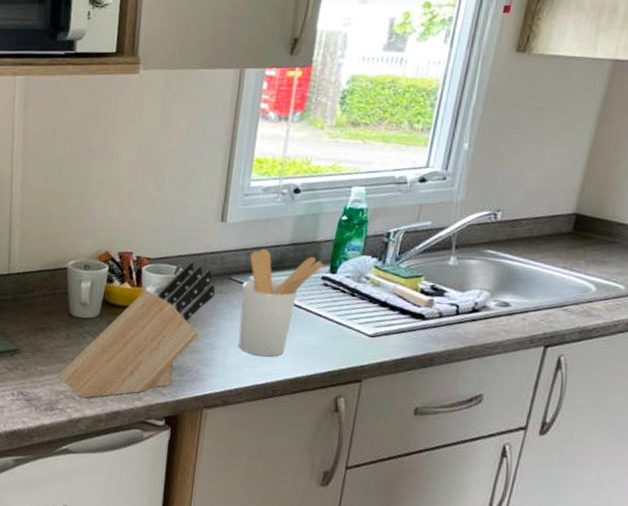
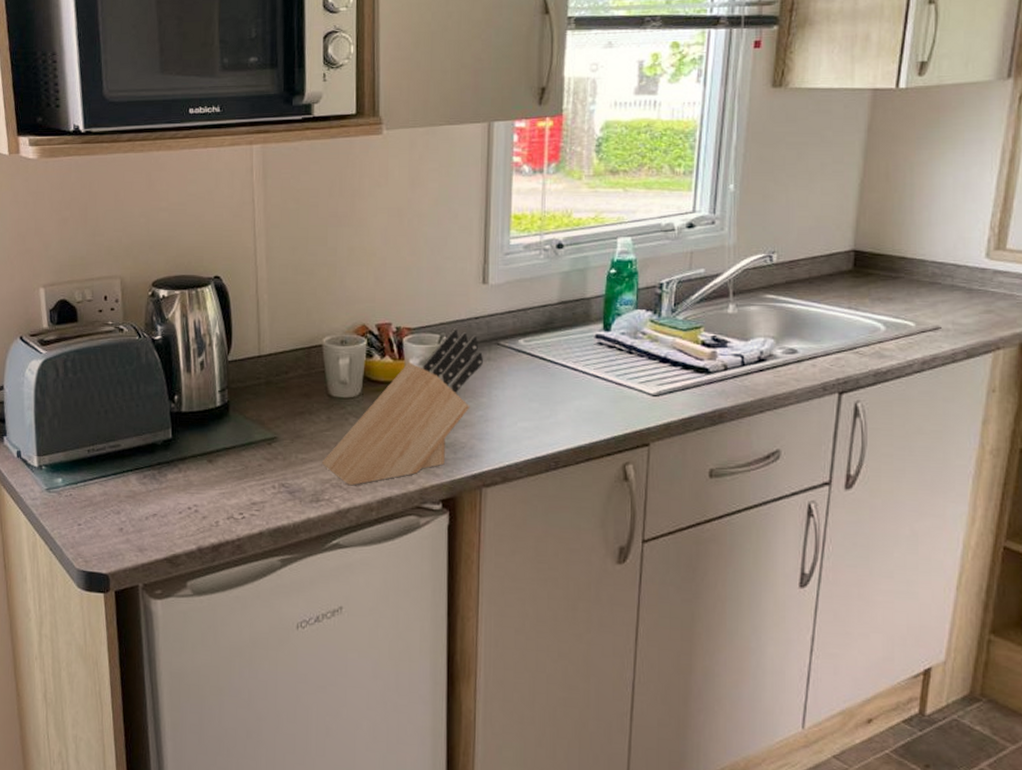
utensil holder: present [238,249,324,357] -> none [512,311,597,425]

